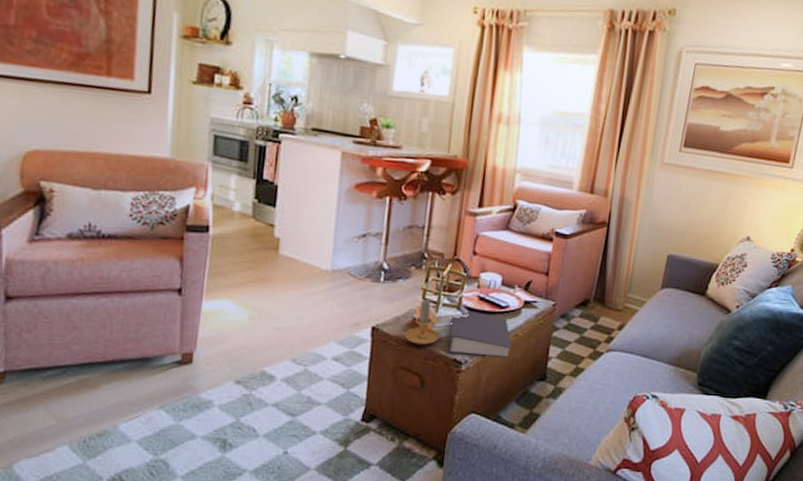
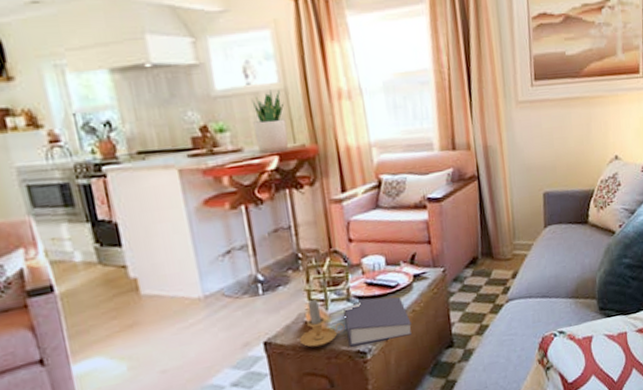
planter: none [414,100,448,157] -> present [251,90,289,153]

